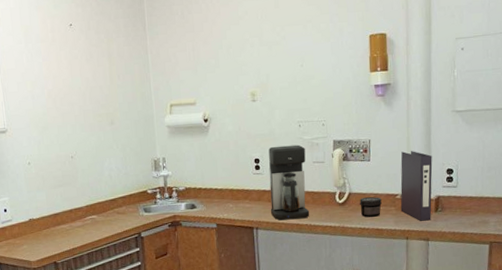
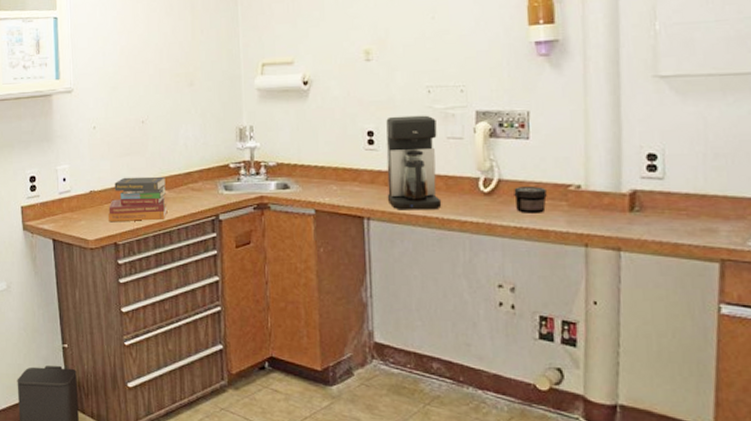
books: none [47,203,98,244] -> present [108,176,168,221]
binder: present [400,151,433,221] -> none [575,128,624,223]

